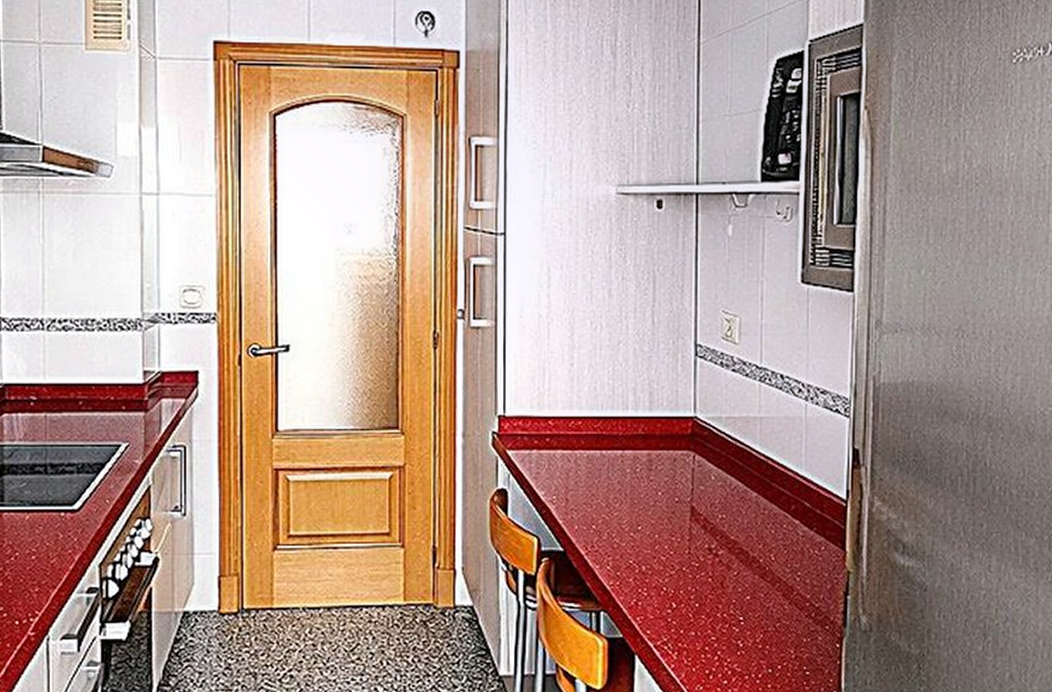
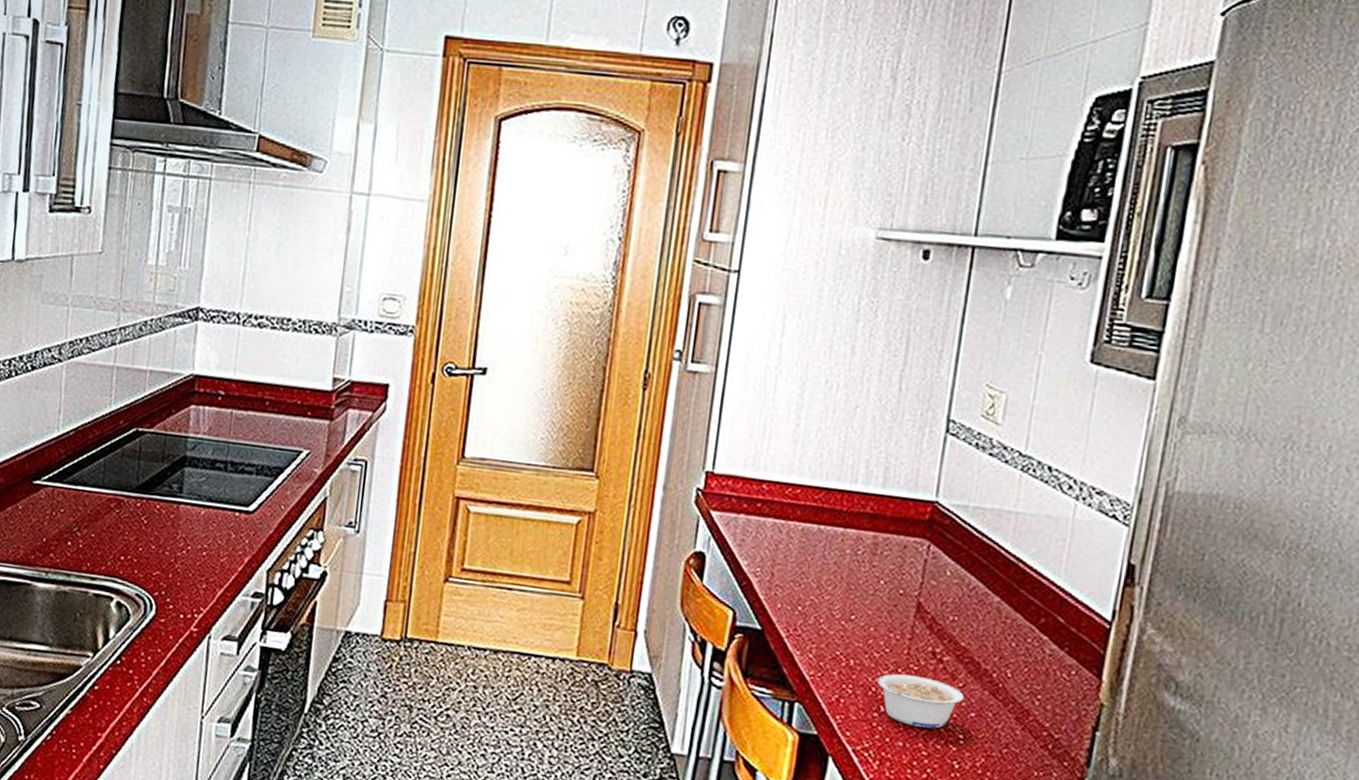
legume: none [667,572,739,616] -> present [877,674,964,729]

